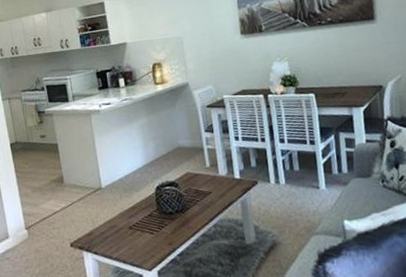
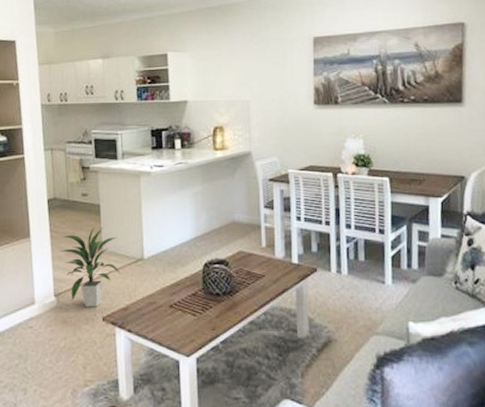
indoor plant: none [26,163,84,236] -> present [60,226,122,307]

